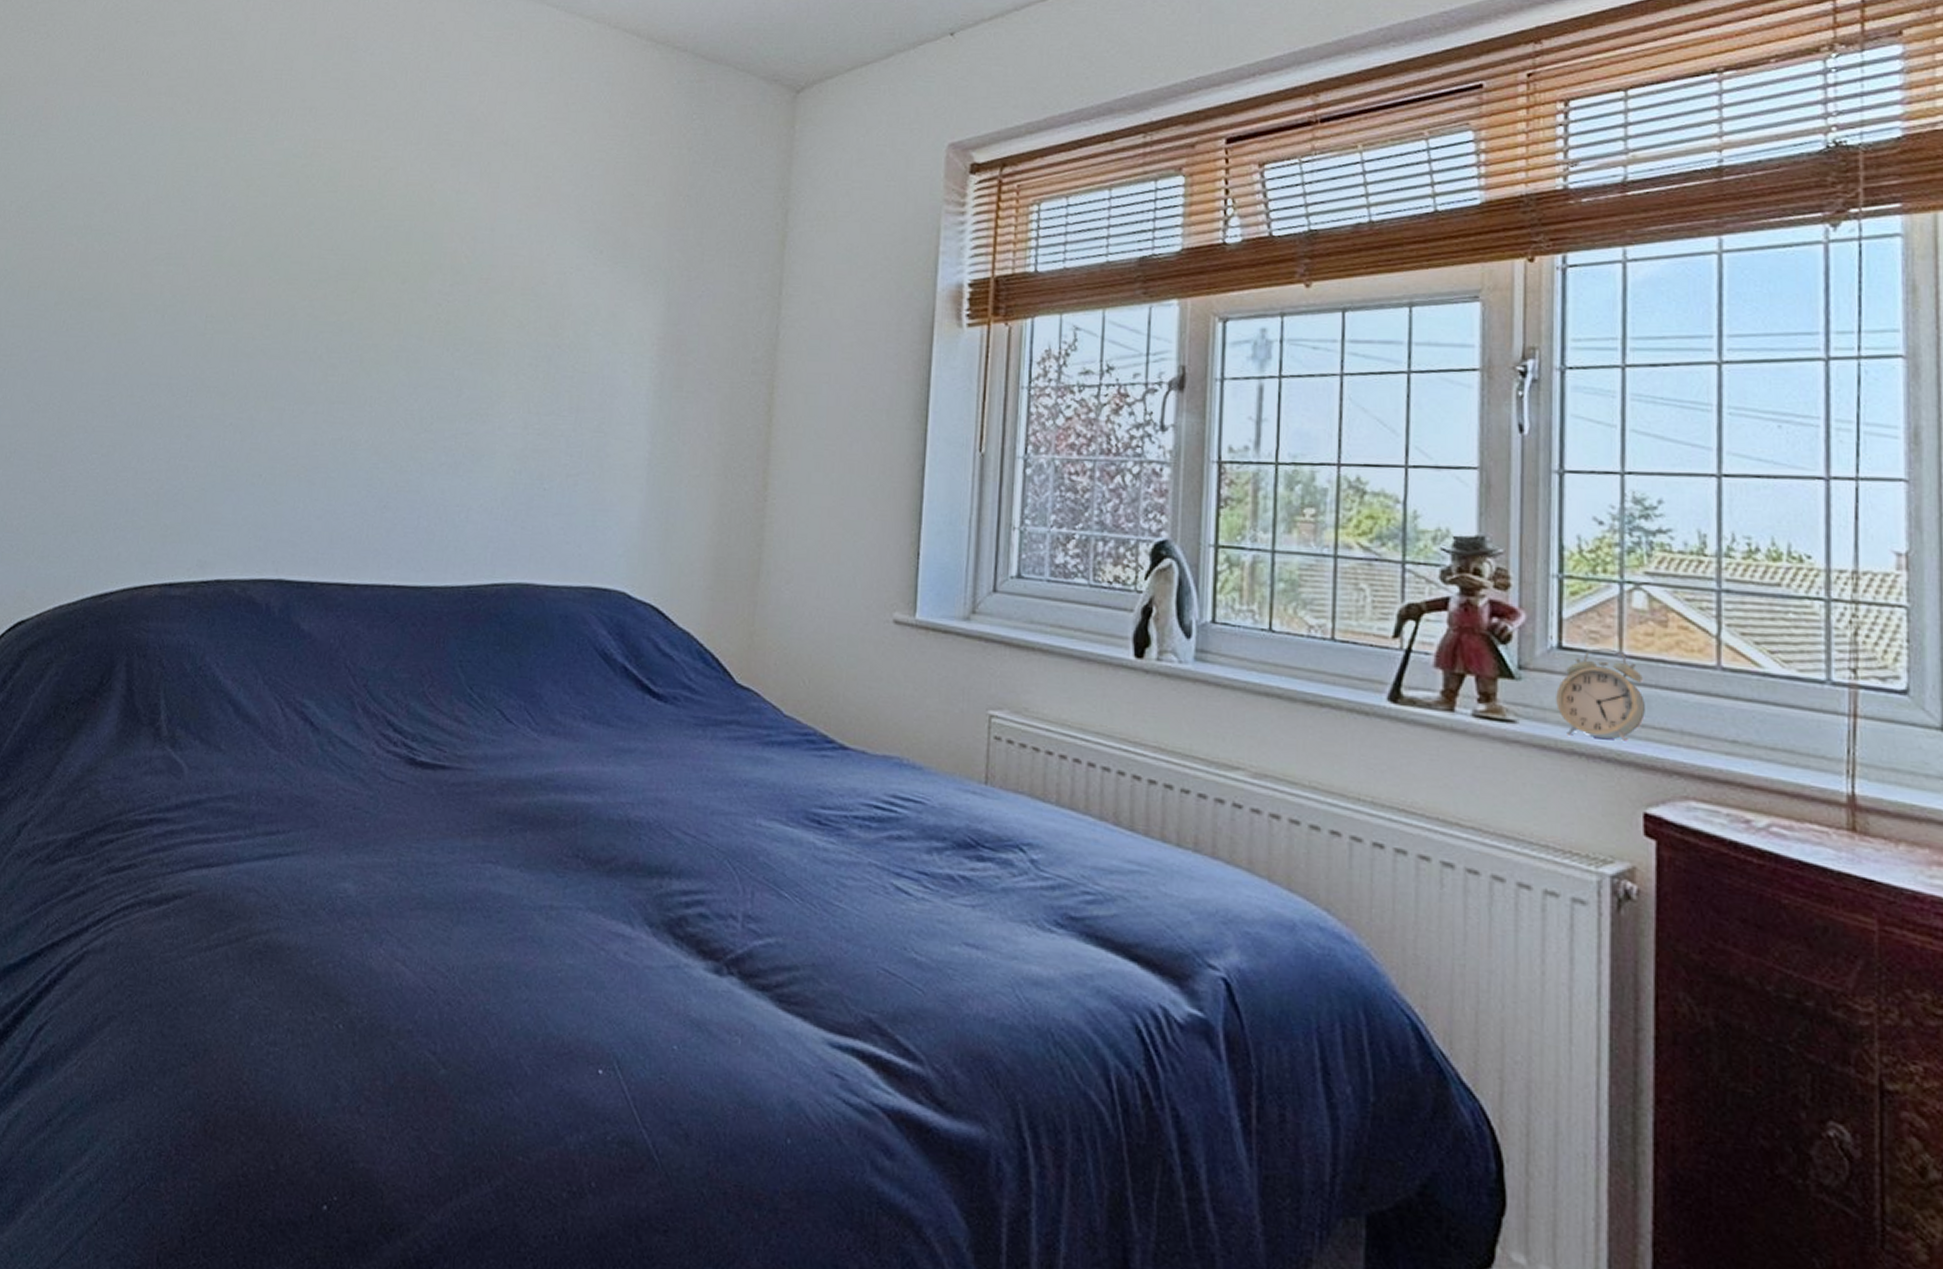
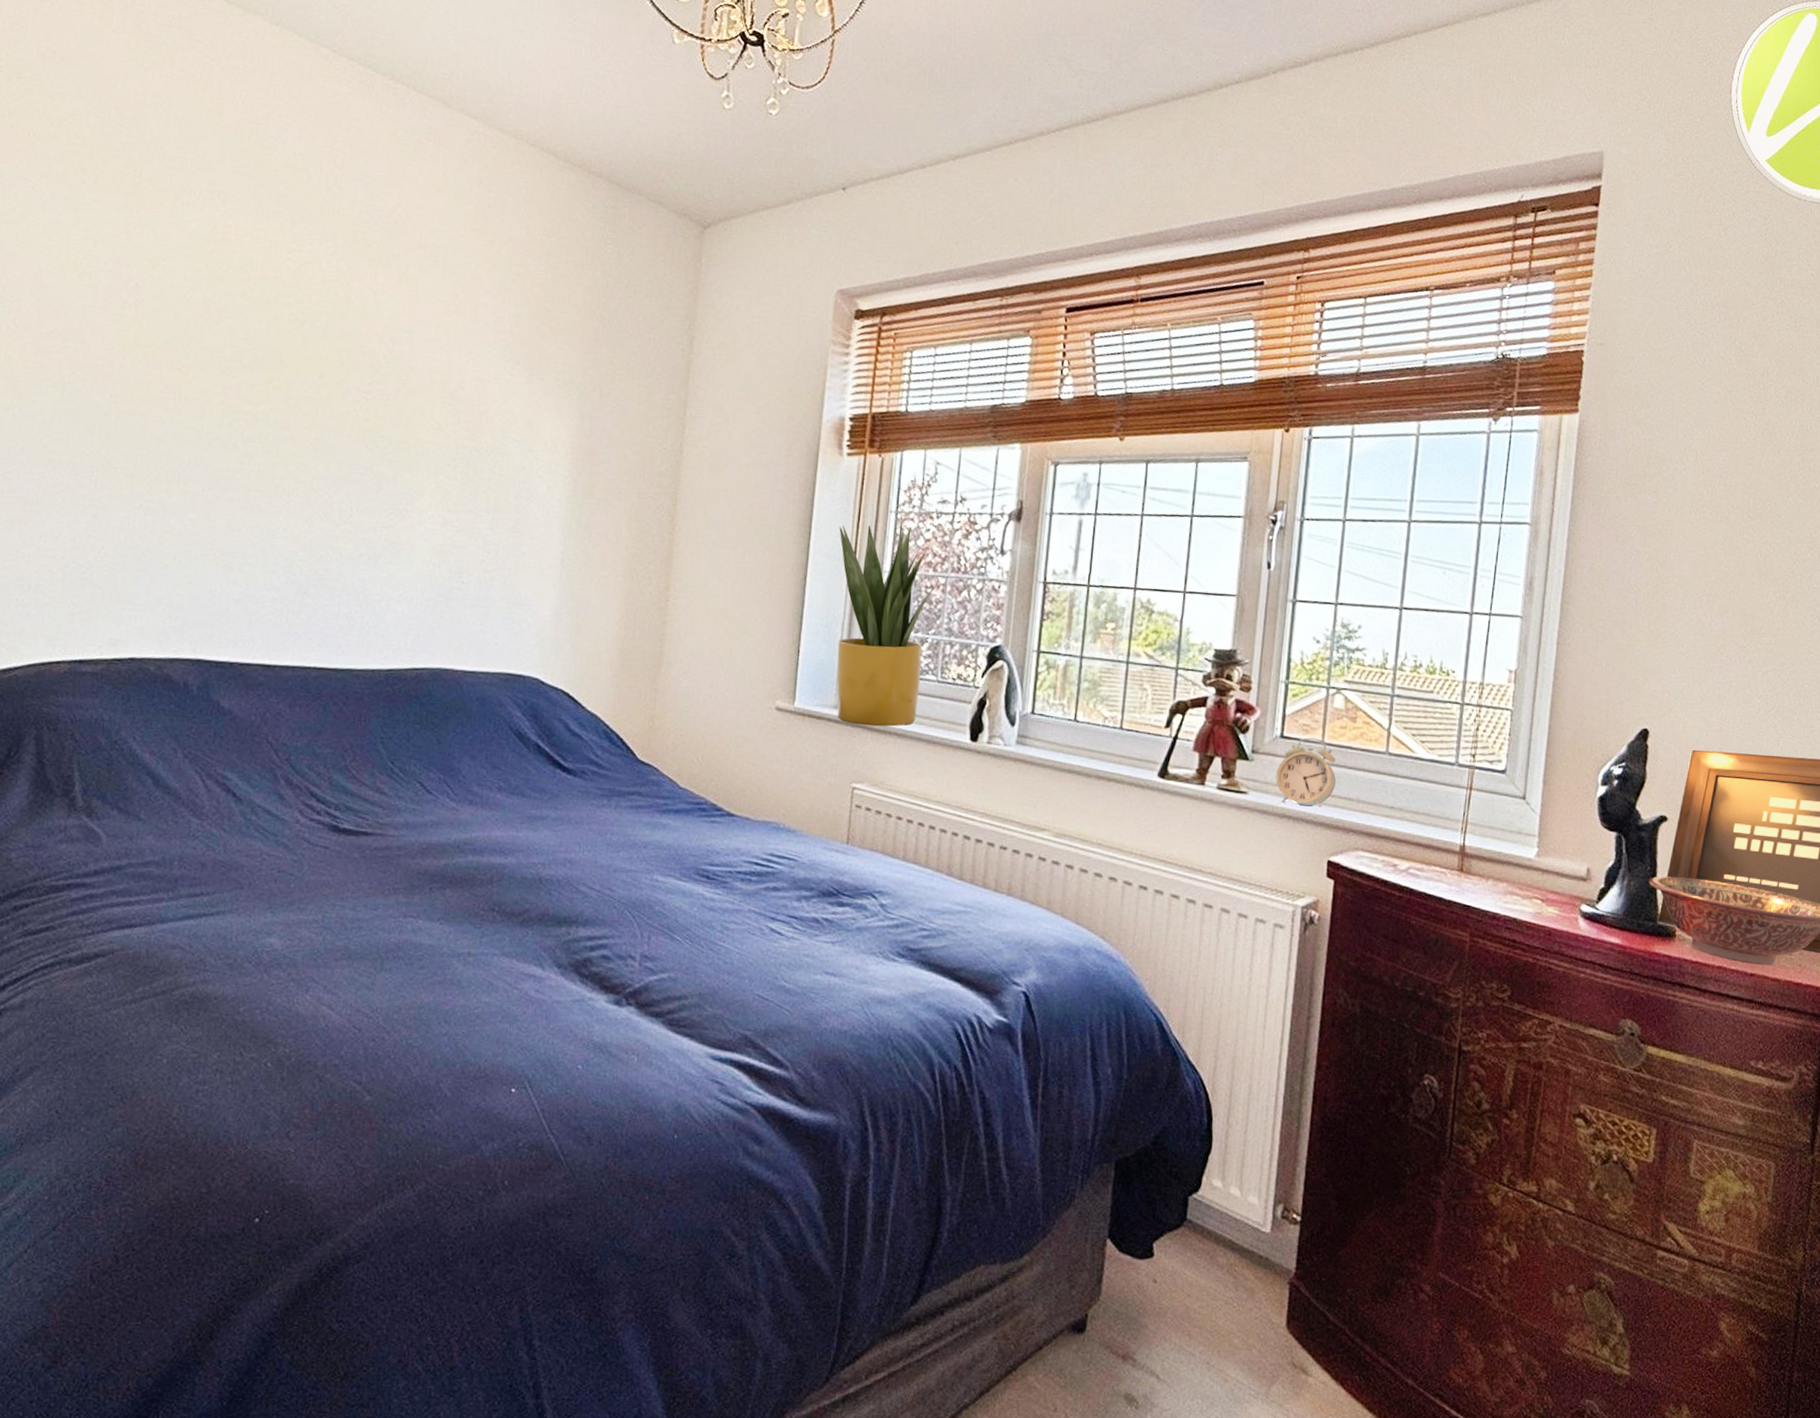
planter: none [961,393,1086,642] -> present [836,517,940,727]

